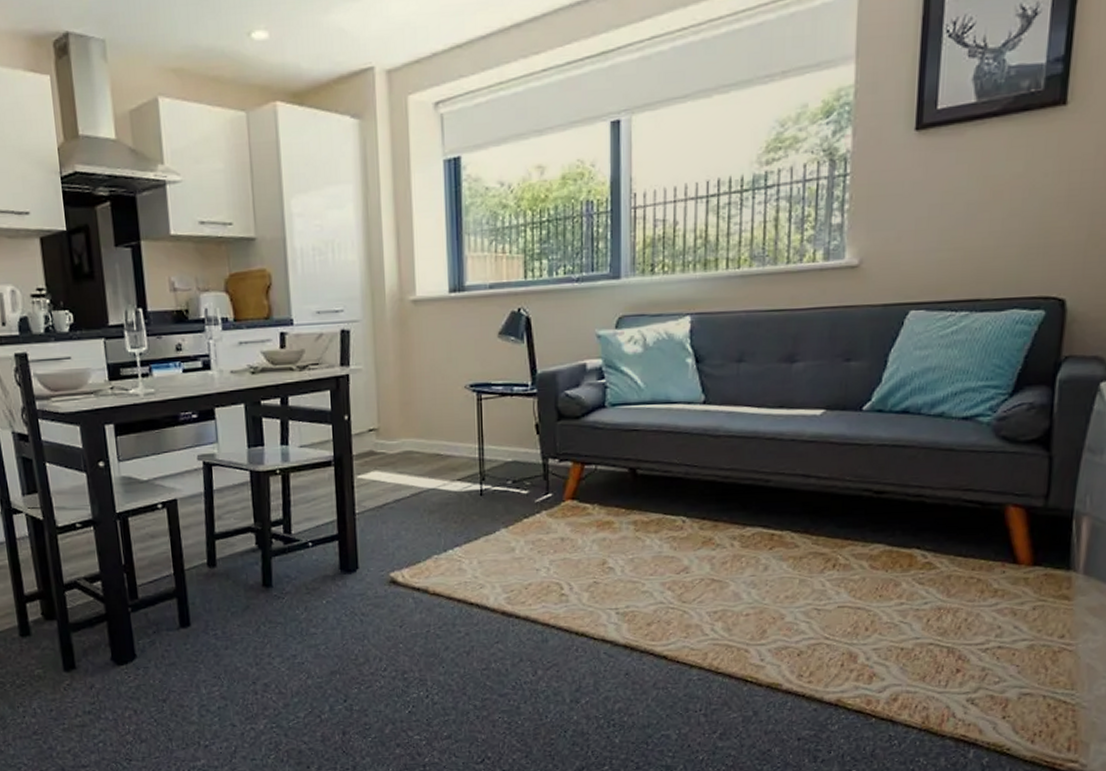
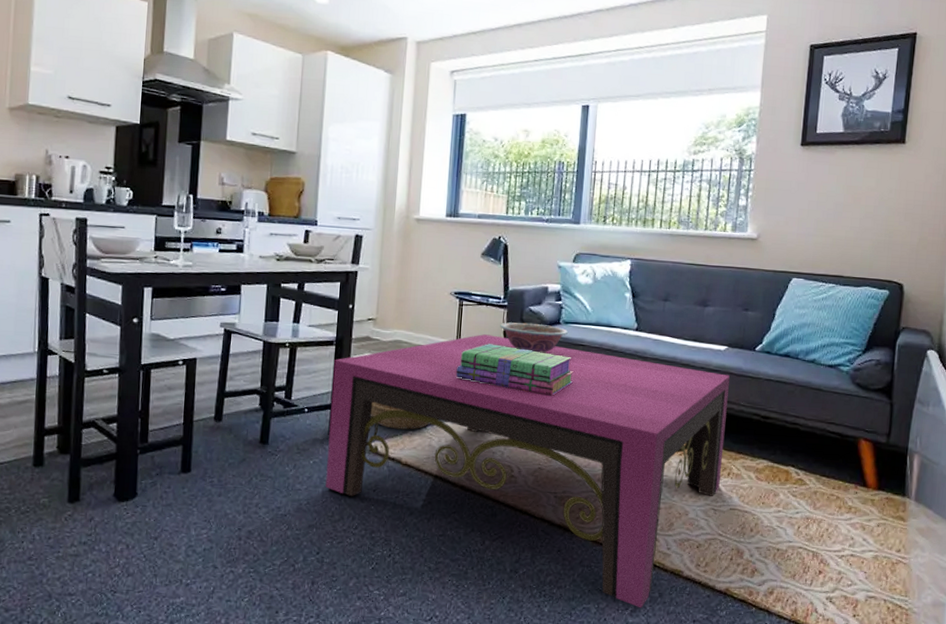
coffee table: none [335,431,830,730] -> present [325,334,730,609]
basket: none [385,525,456,555] -> present [371,401,429,430]
stack of books: none [481,442,627,496] -> present [455,344,574,396]
decorative bowl: none [530,410,616,446] -> present [500,322,568,353]

